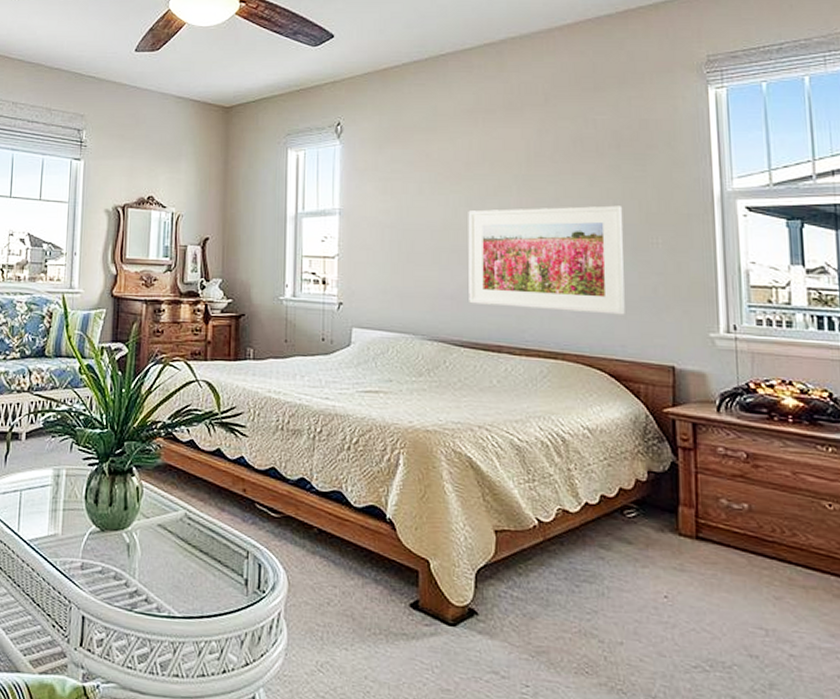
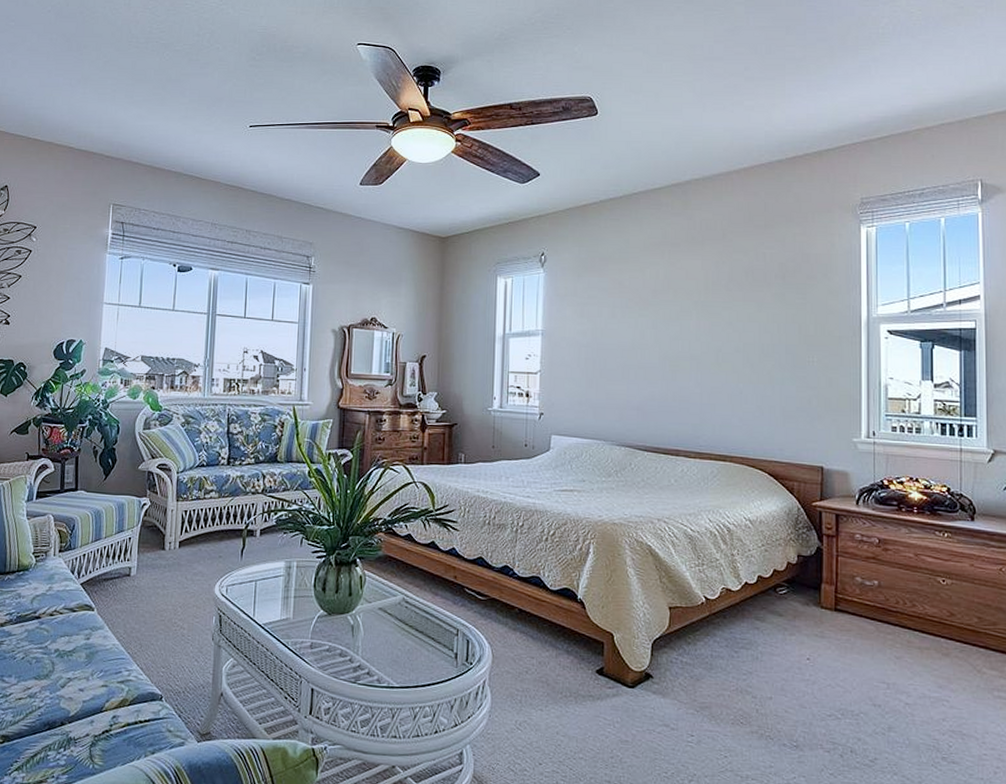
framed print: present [468,205,625,315] -> none [652,328,785,423]

